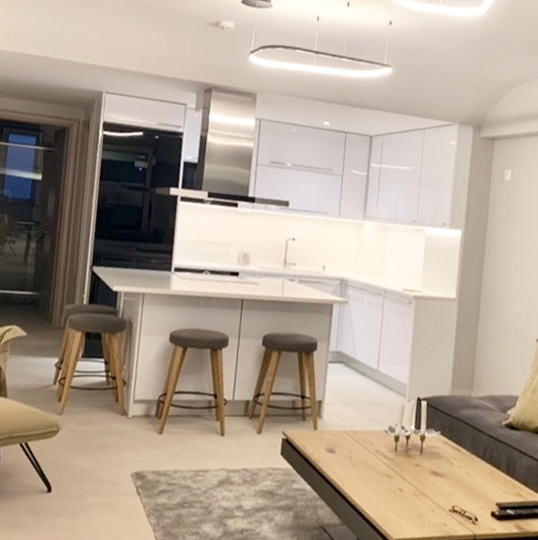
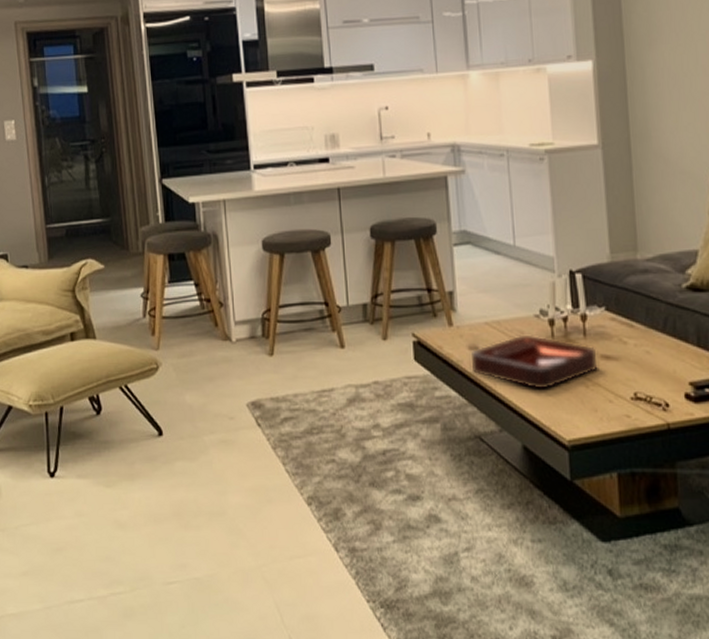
decorative tray: none [326,445,429,494] -> present [470,334,598,389]

